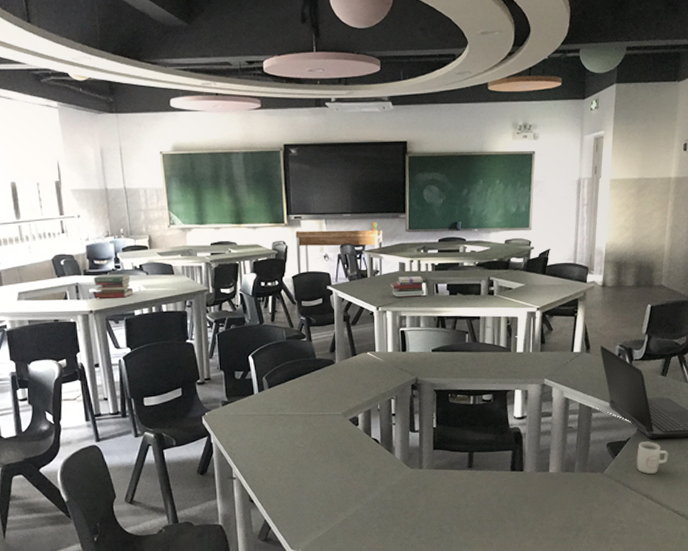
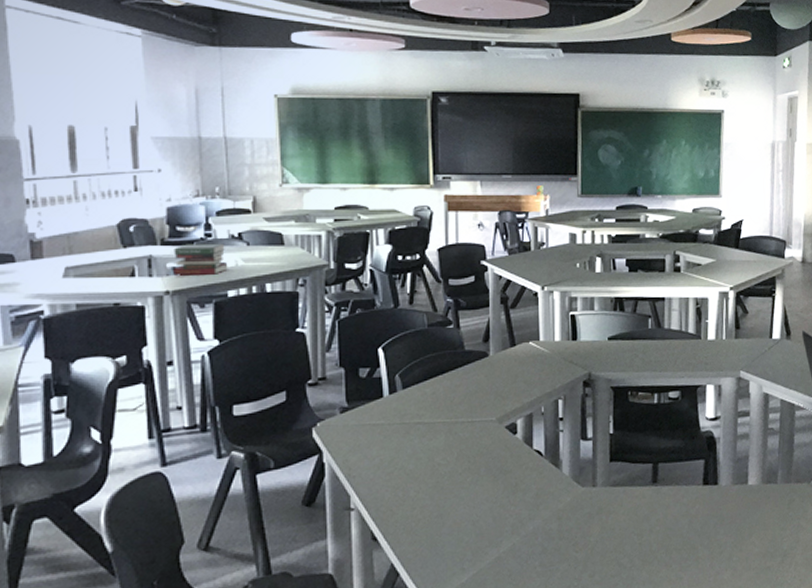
books: present [390,276,424,297] -> none [558,250,599,275]

